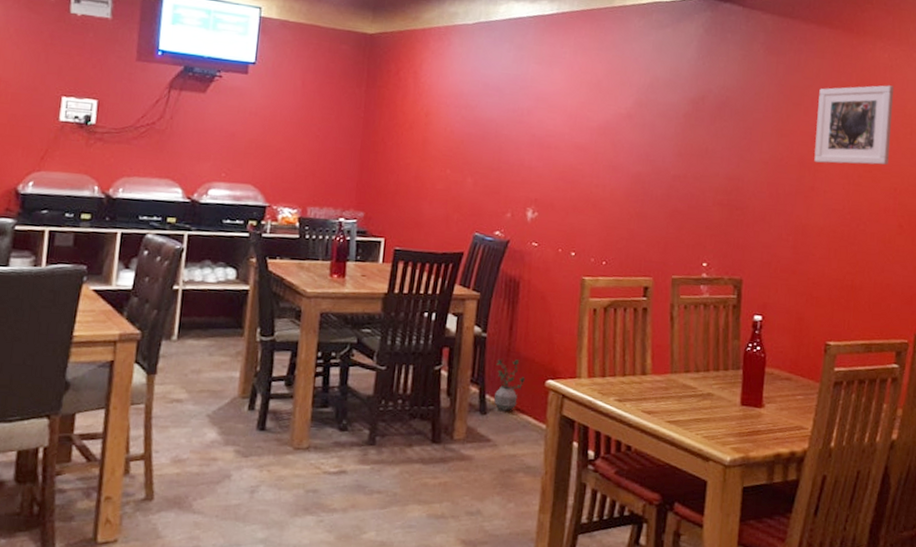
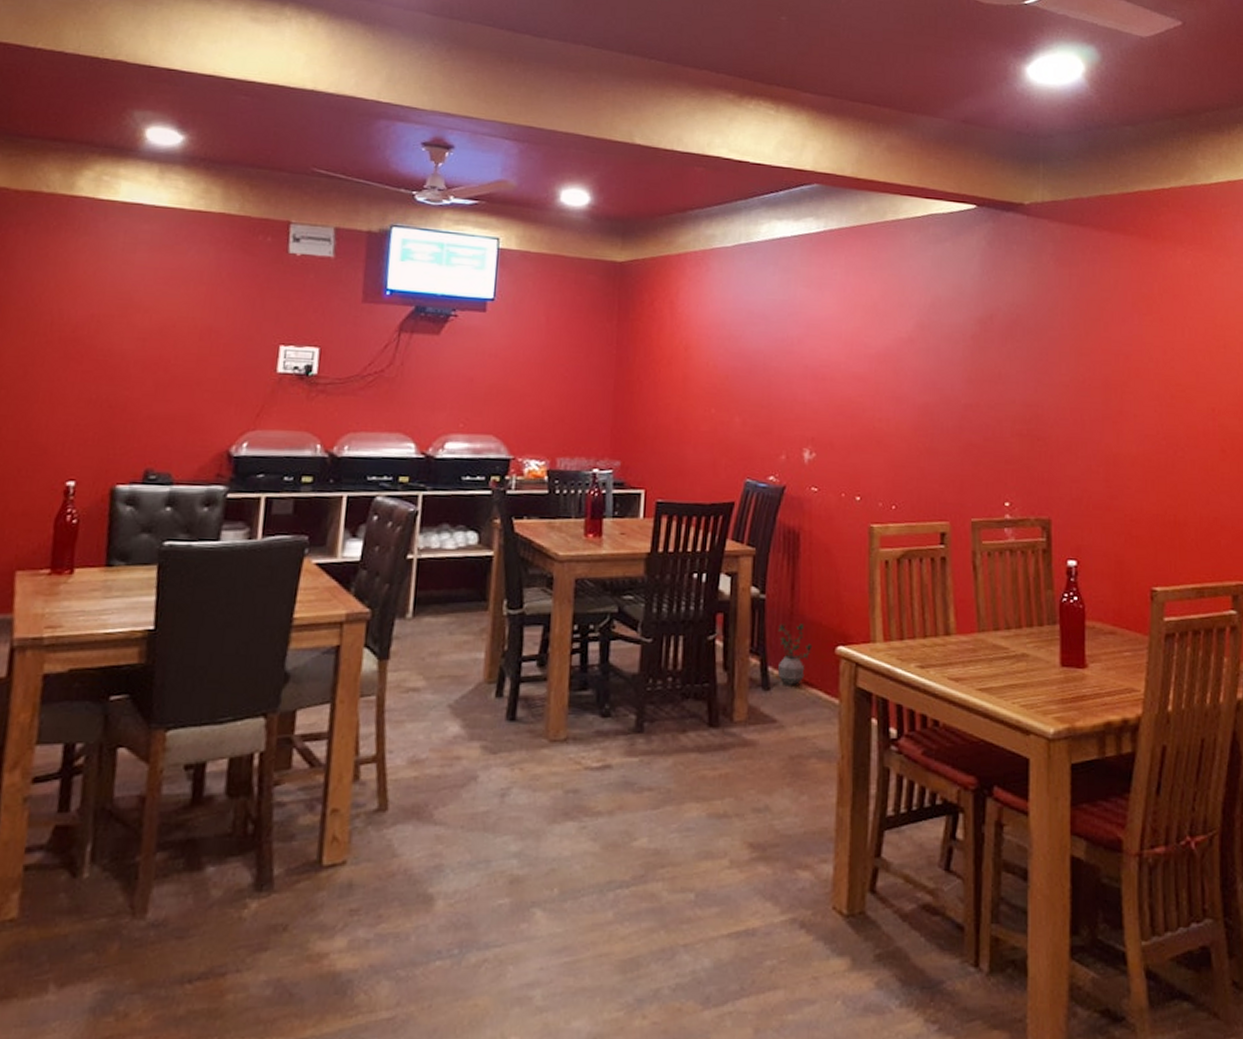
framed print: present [814,85,895,165] -> none [1119,294,1204,384]

